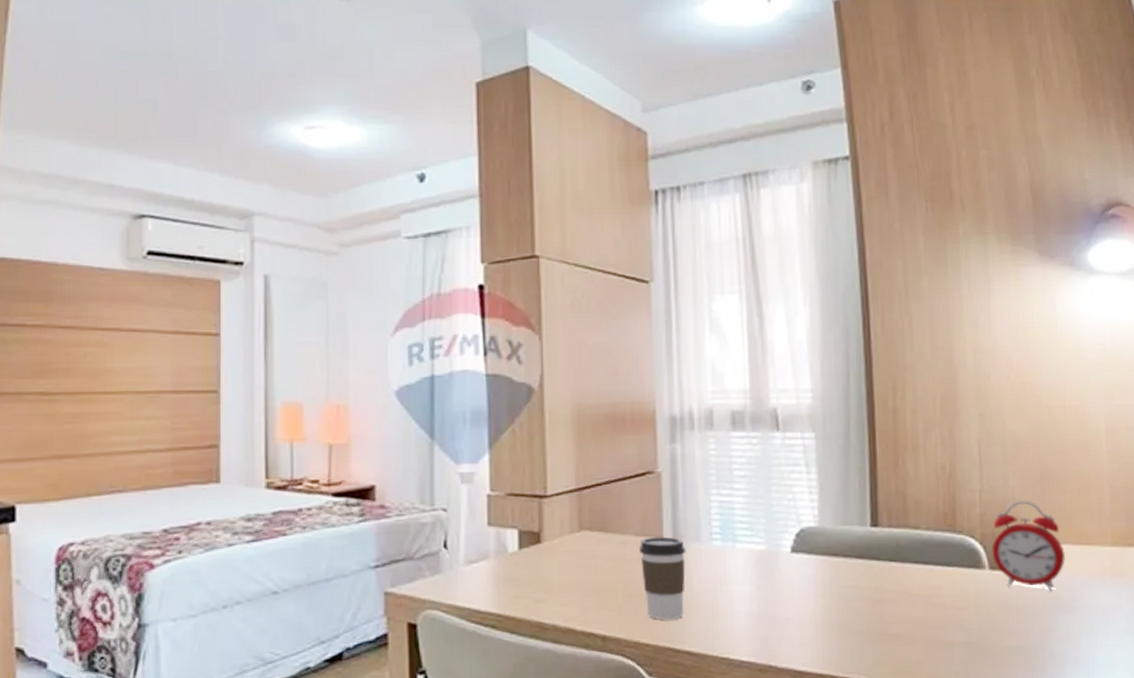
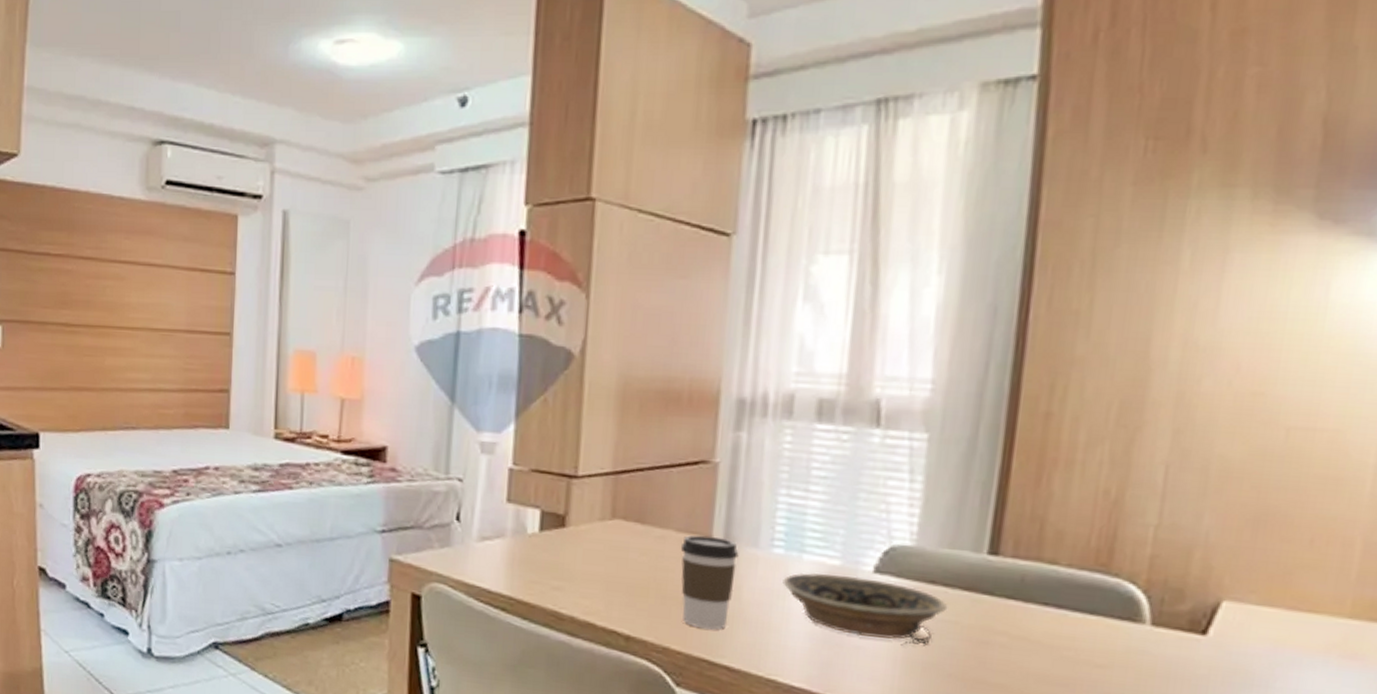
bowl: none [723,557,849,612] -> present [783,572,948,646]
alarm clock: present [992,500,1066,592] -> none [1158,544,1273,664]

